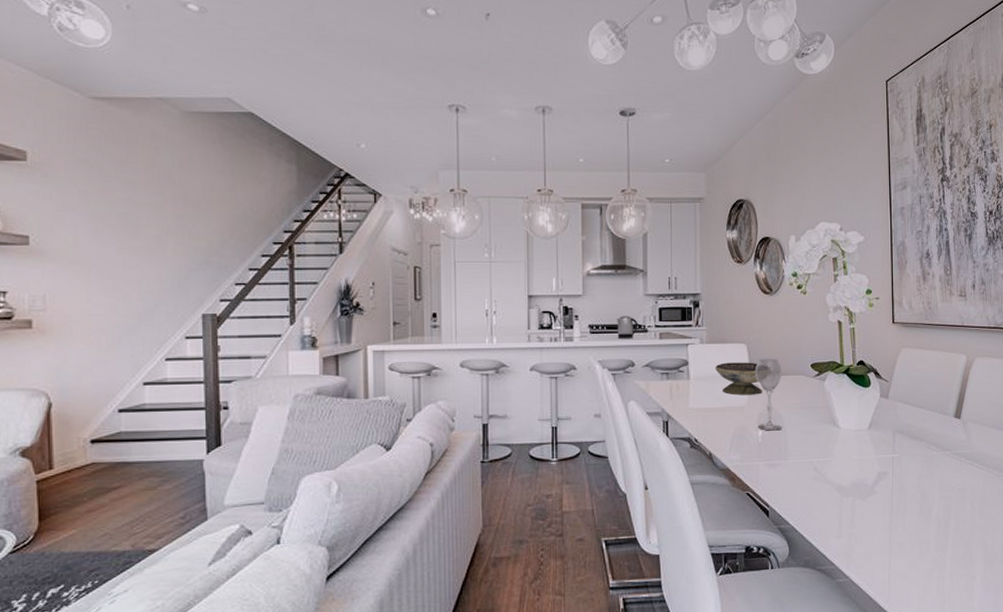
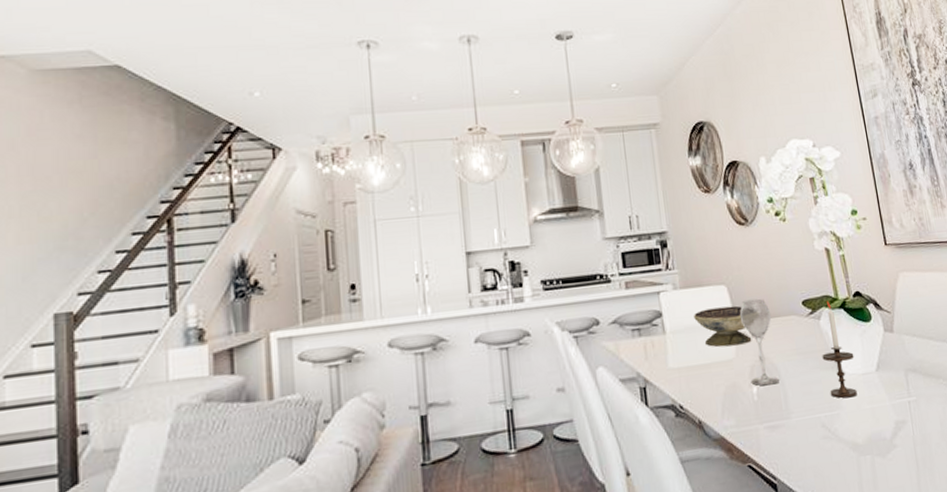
kettle: present [617,316,638,338] -> none [574,265,600,293]
candlestick: none [822,366,850,449] -> present [822,301,857,398]

